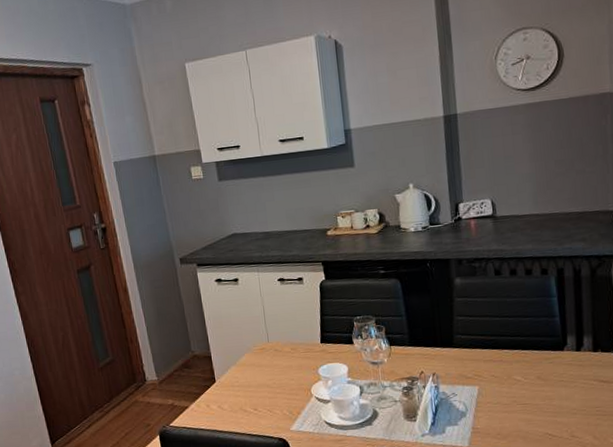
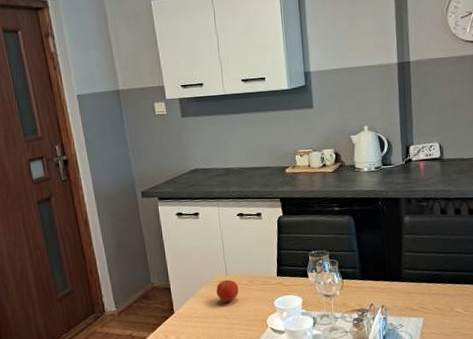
apple: none [258,347,282,371] -> present [216,279,239,303]

